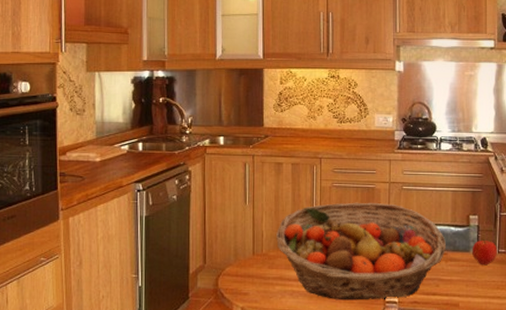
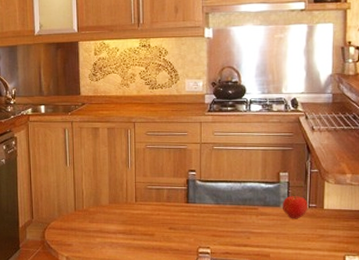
fruit basket: present [276,202,447,301] -> none [95,162,257,251]

